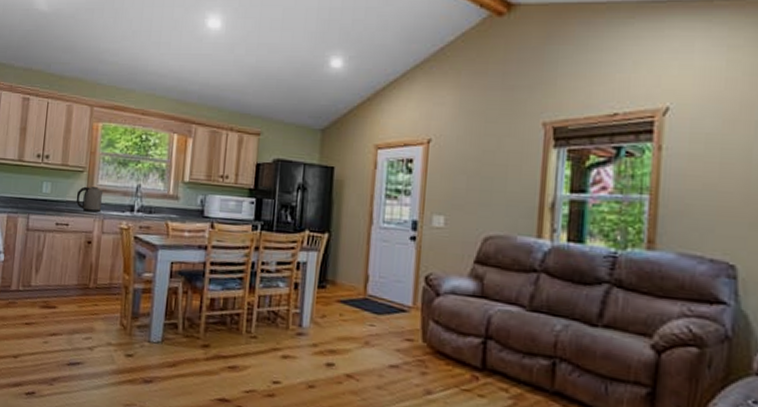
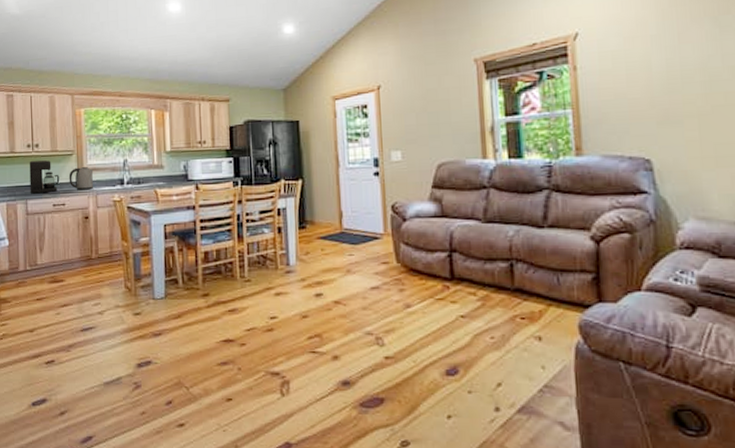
coffee maker: none [33,172,67,211] -> present [29,160,60,194]

